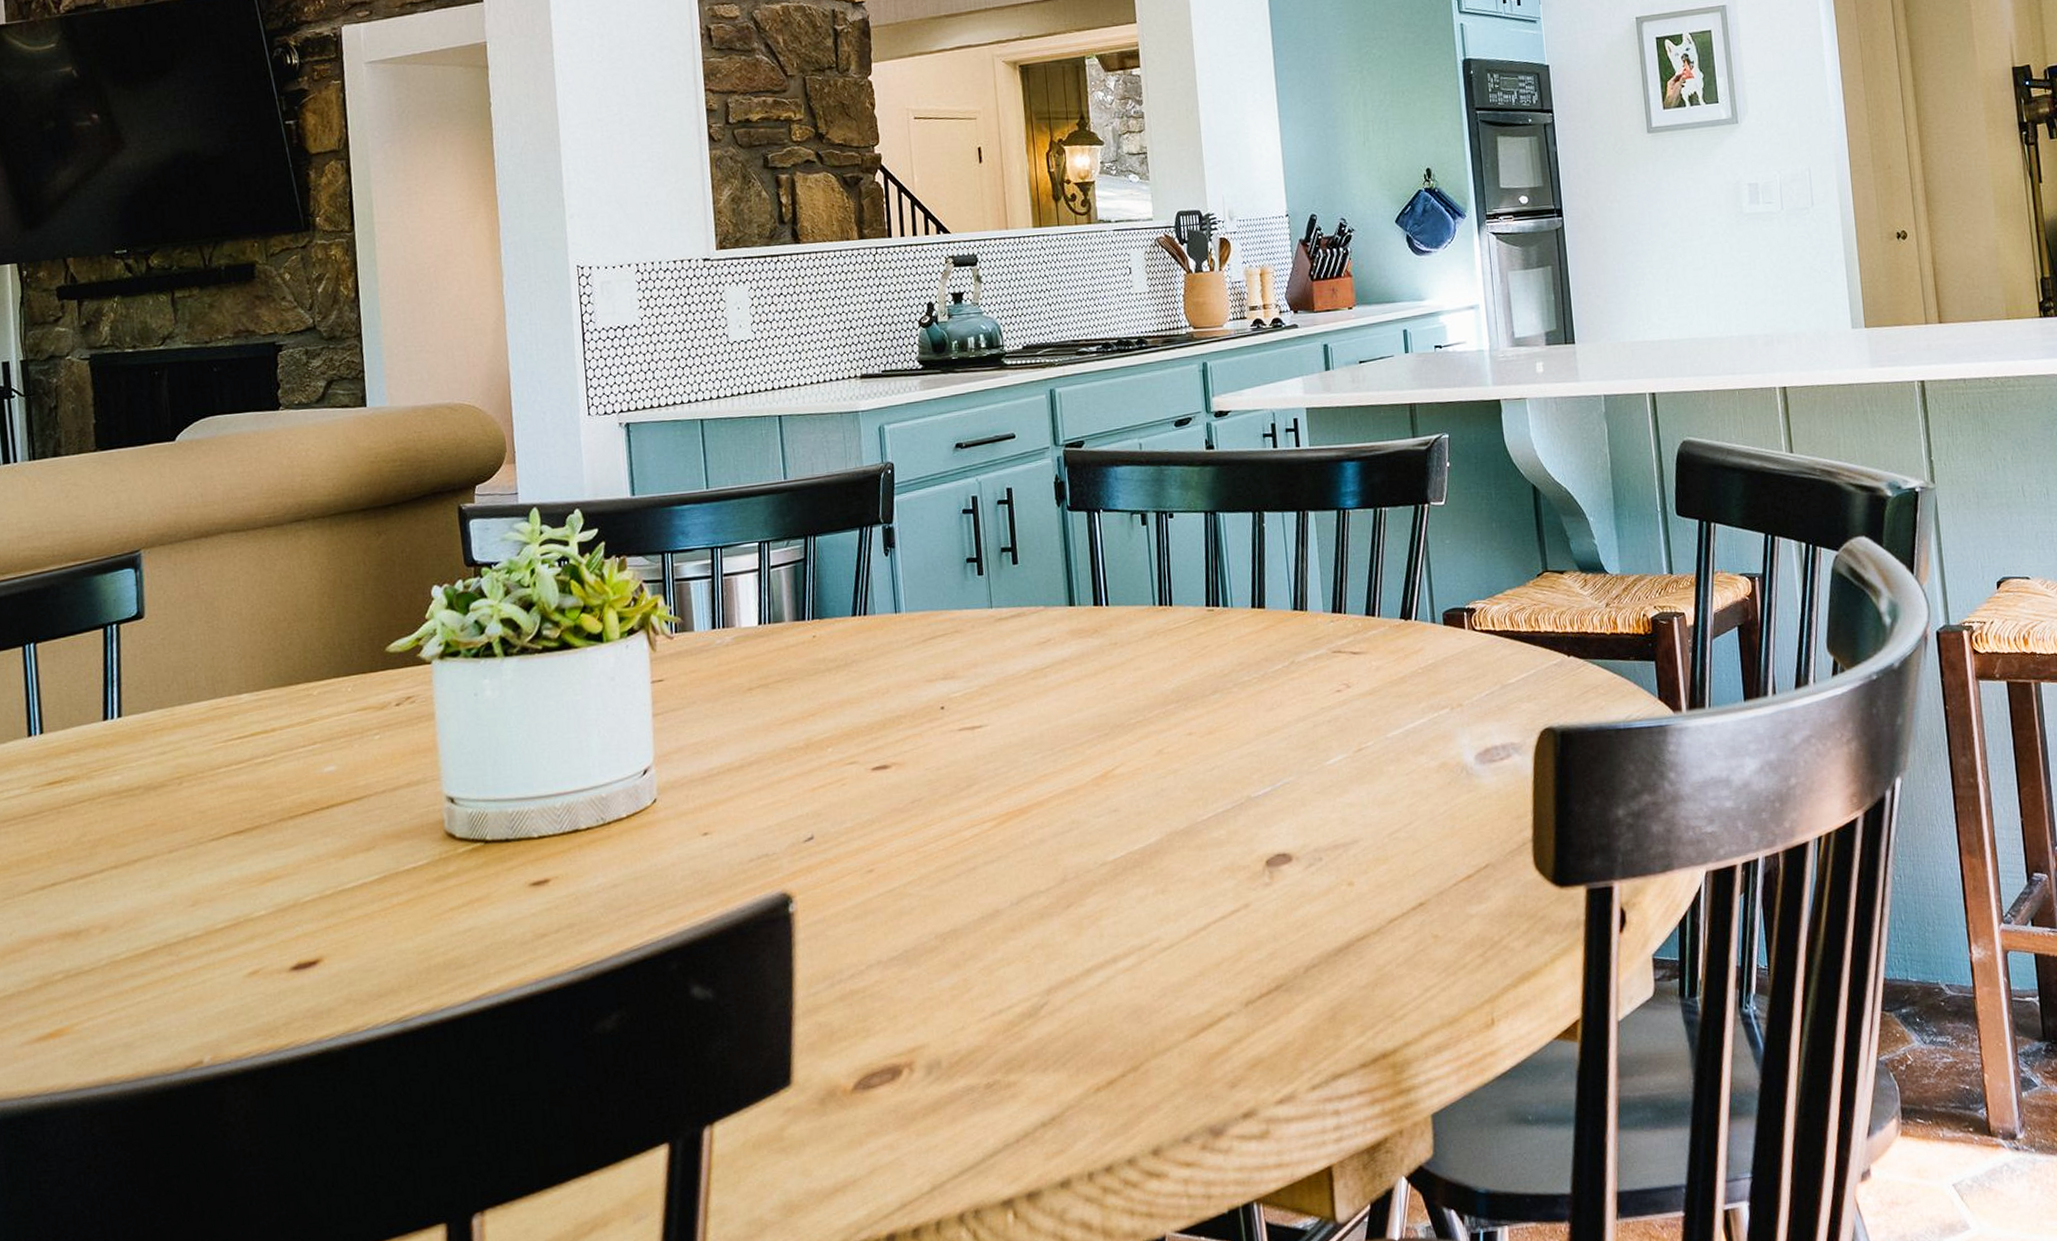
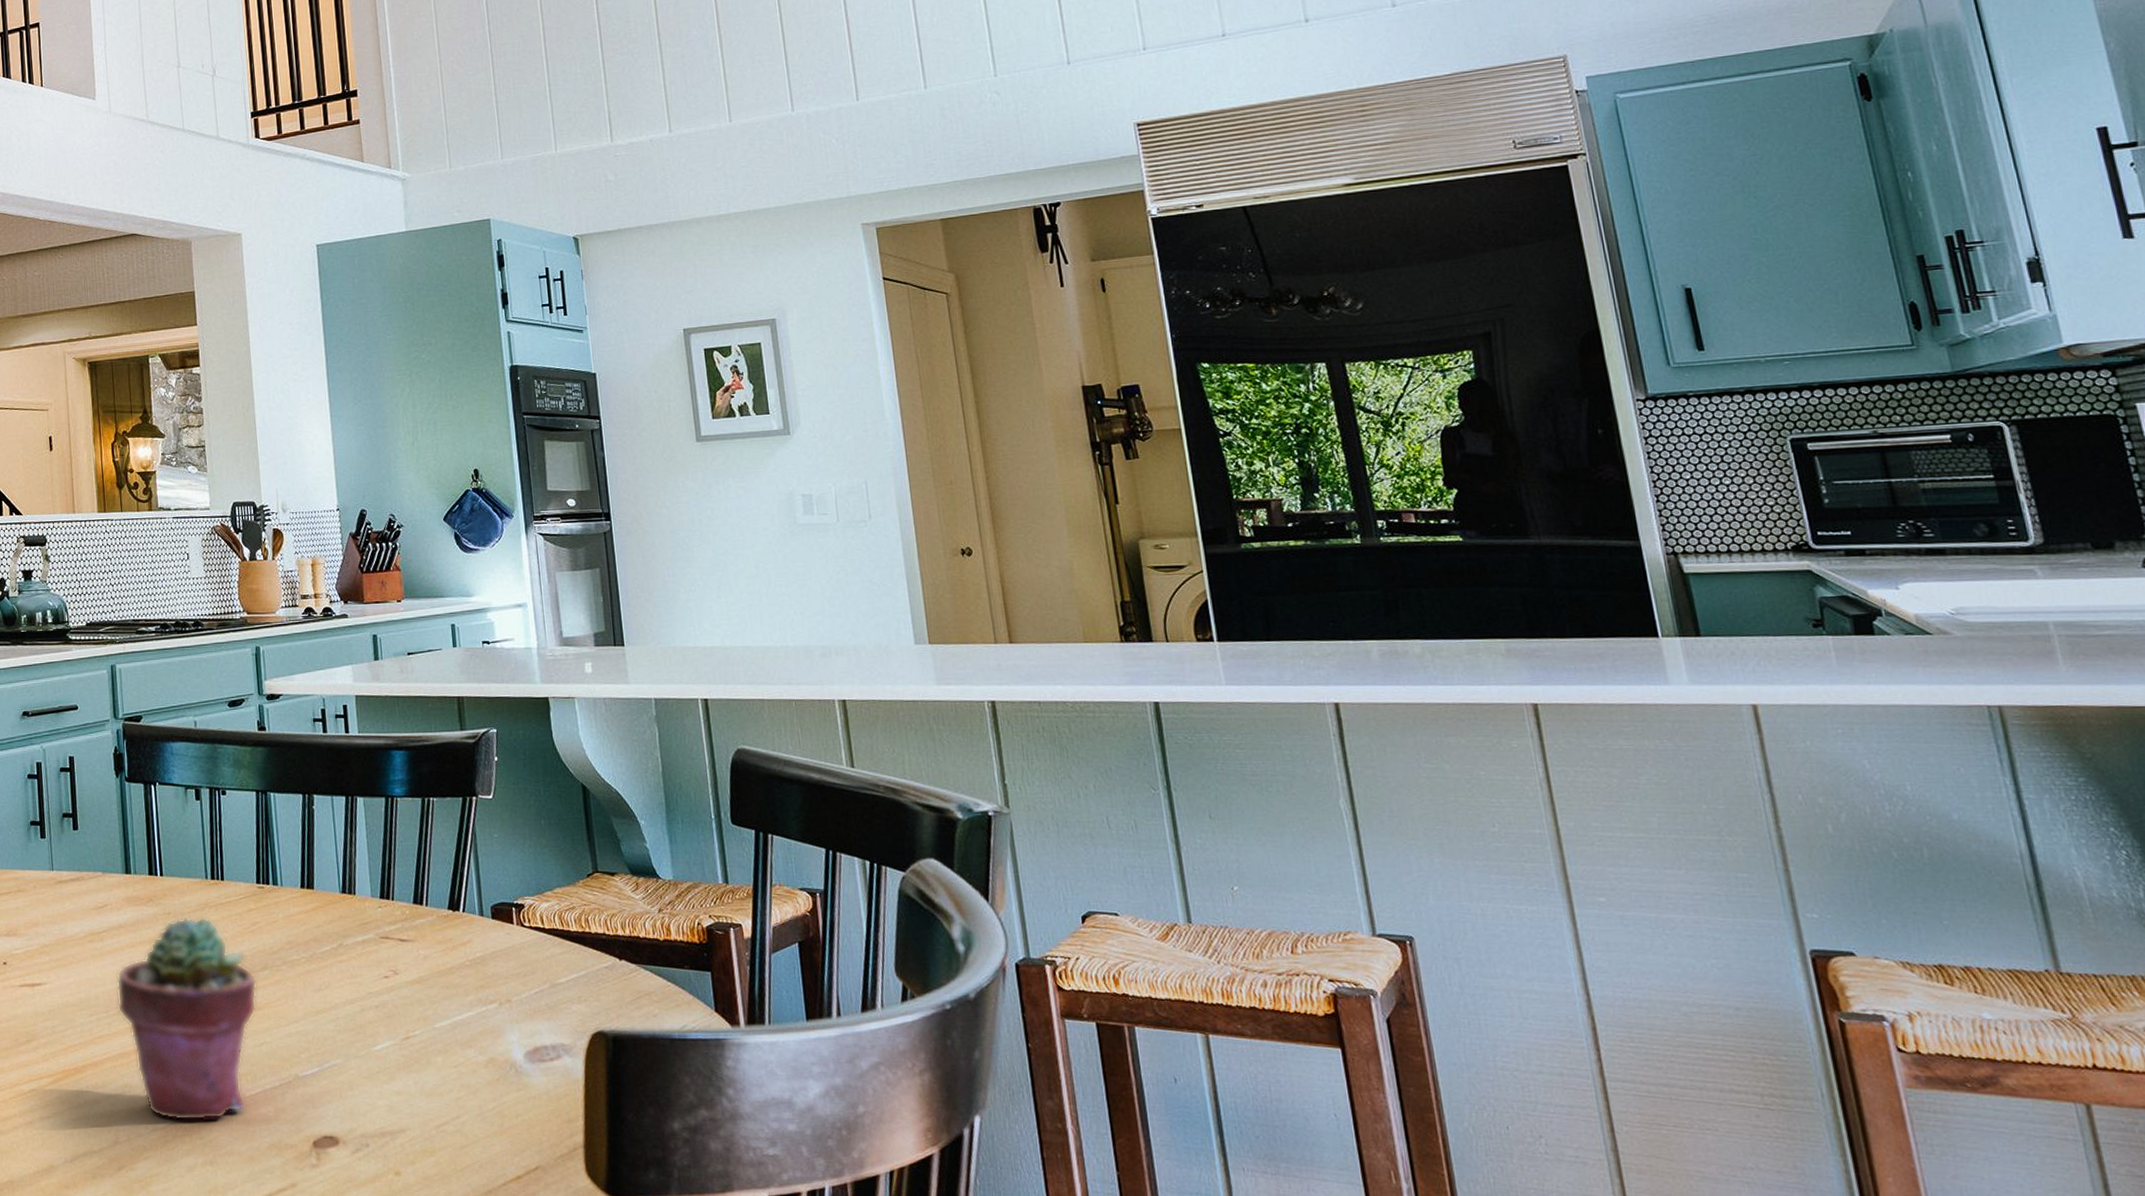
potted succulent: none [1061,644,1208,853] -> present [116,916,257,1121]

